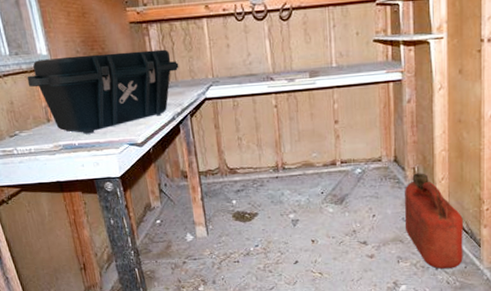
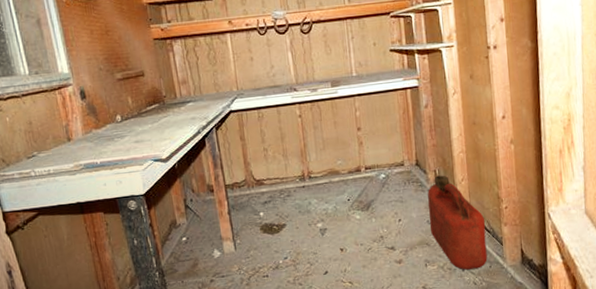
toolbox: present [27,49,179,134] -> none [47,64,204,152]

